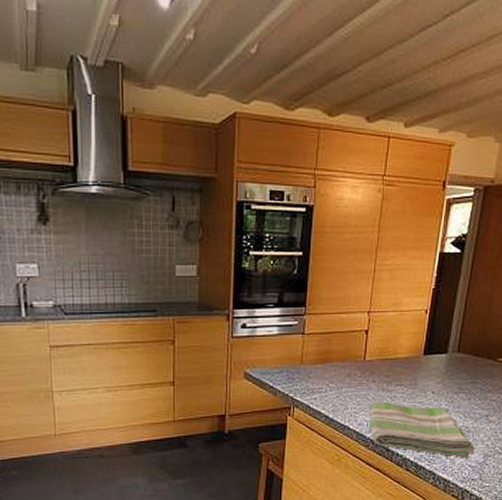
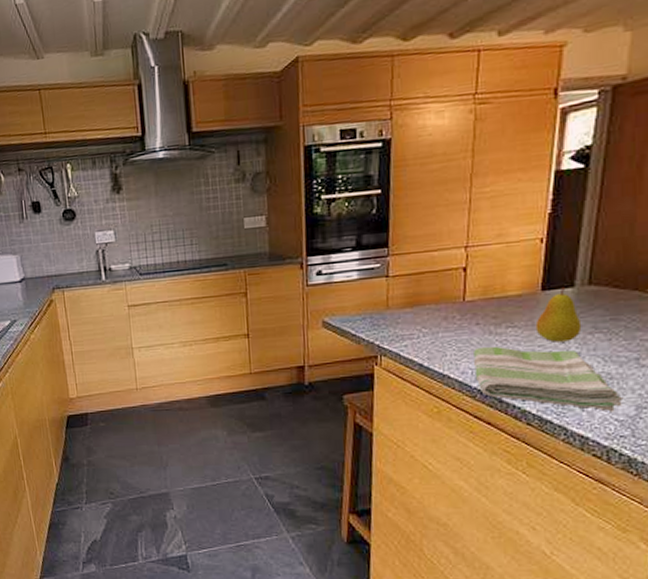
fruit: none [417,353,451,400] -> present [535,287,582,342]

